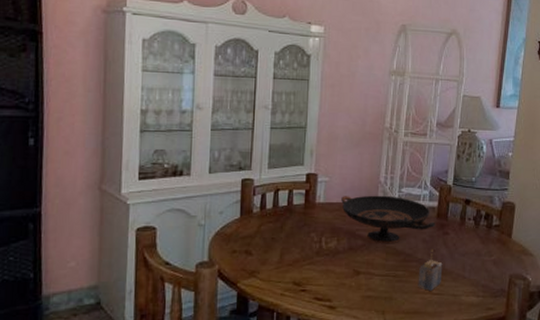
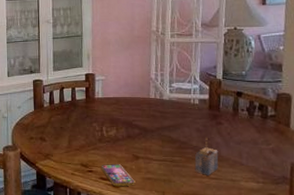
smartphone: none [316,281,354,308] -> present [101,164,135,187]
decorative bowl: present [341,195,435,243] -> none [117,90,208,132]

